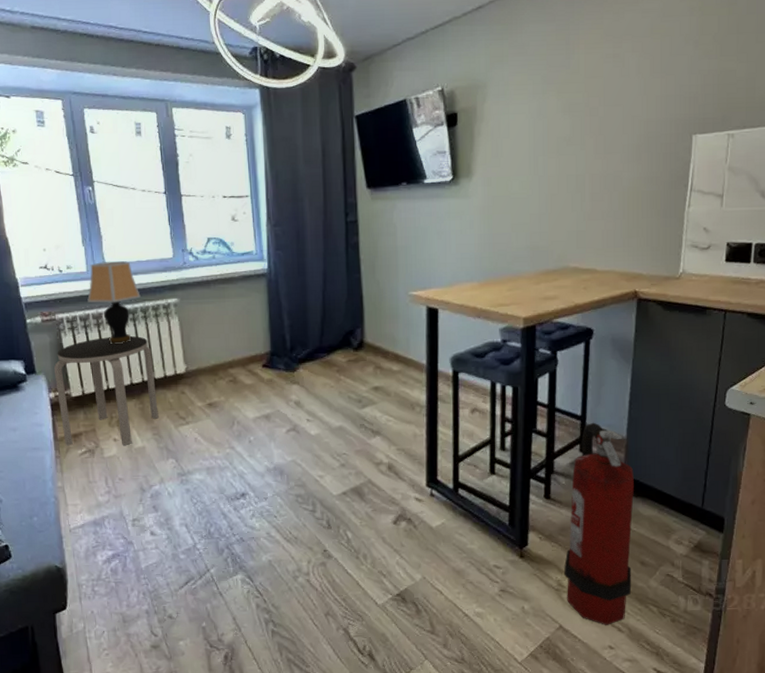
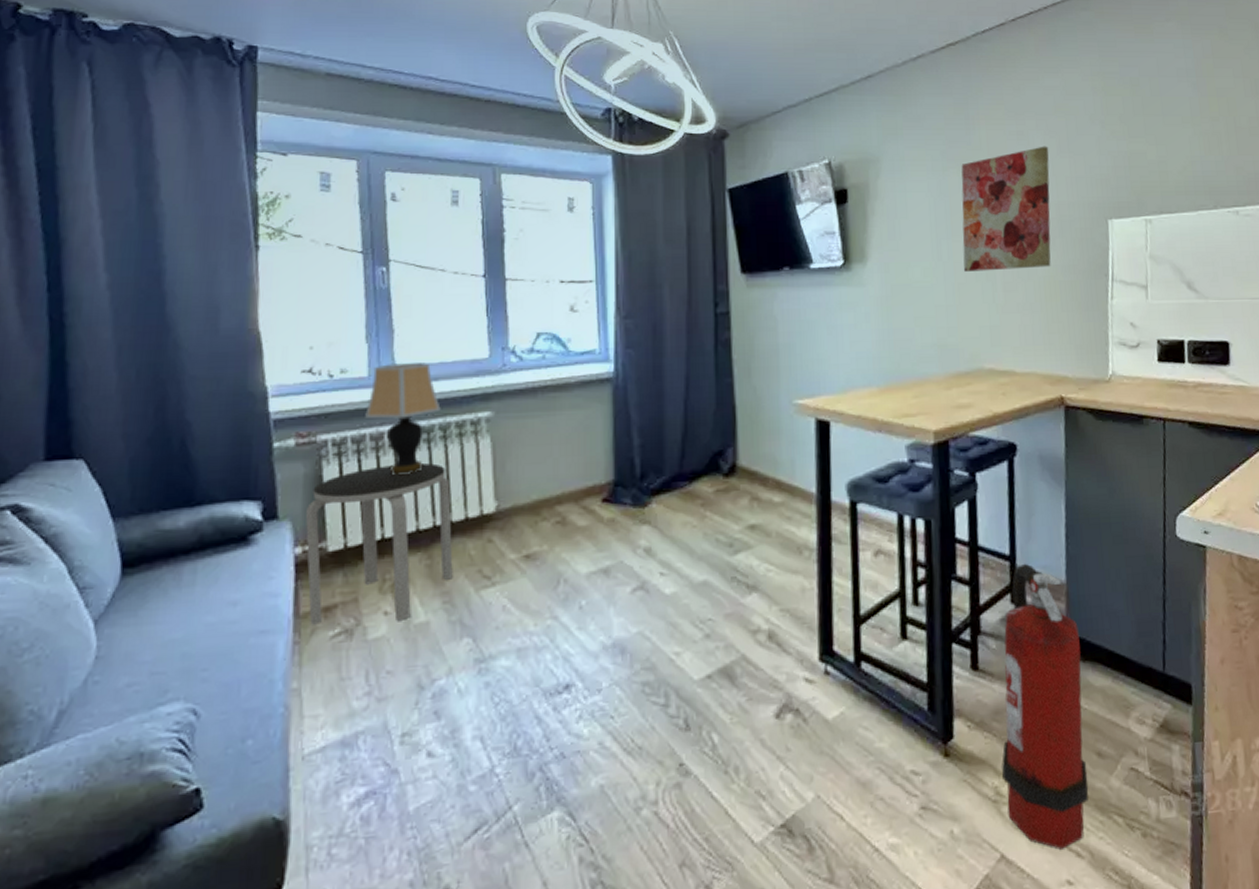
wall art: none [556,67,643,184] -> present [961,146,1051,272]

